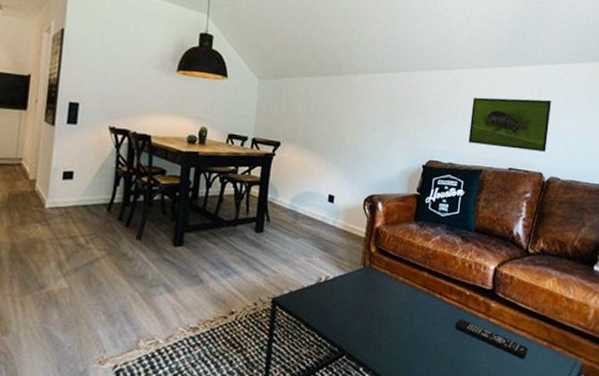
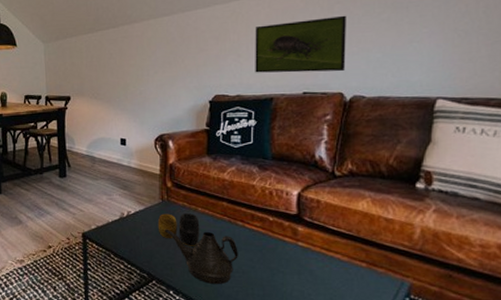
vase: none [355,281,399,319] -> present [157,213,200,246]
teapot: none [363,298,434,362] -> present [165,229,238,285]
remote control: present [454,319,528,359] -> none [260,244,345,281]

